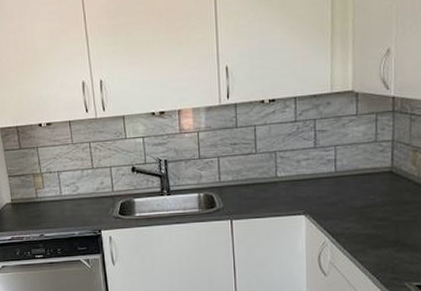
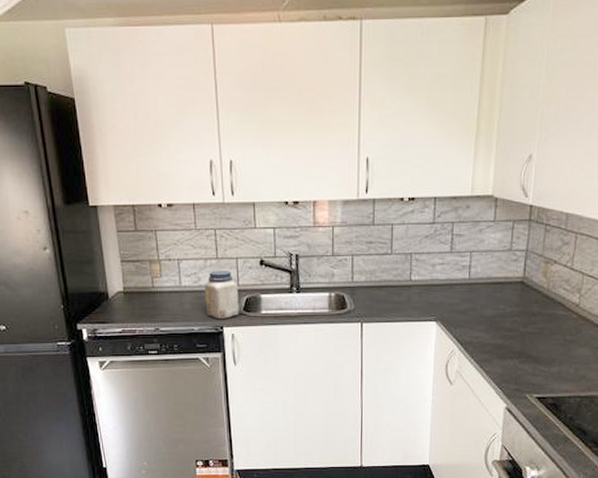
jar: none [82,179,115,224] -> present [204,271,239,320]

